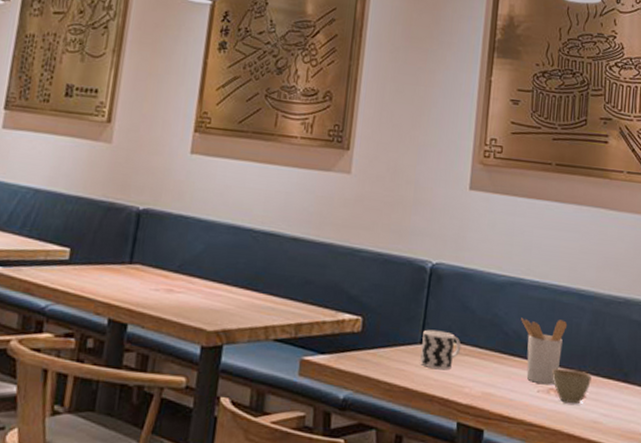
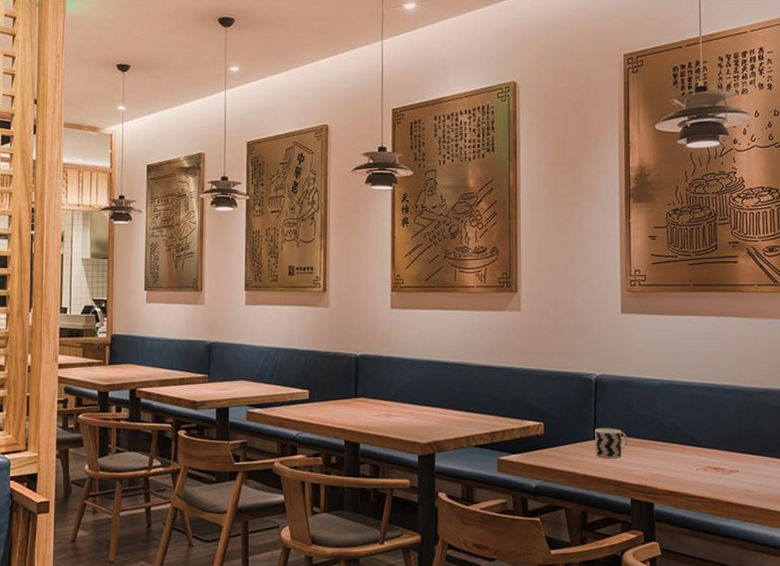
utensil holder: present [521,317,568,385] -> none [676,411,717,464]
cup: present [552,368,592,404] -> none [708,450,742,478]

